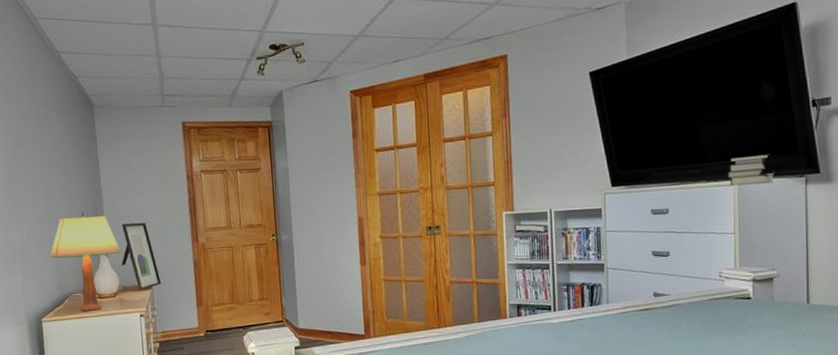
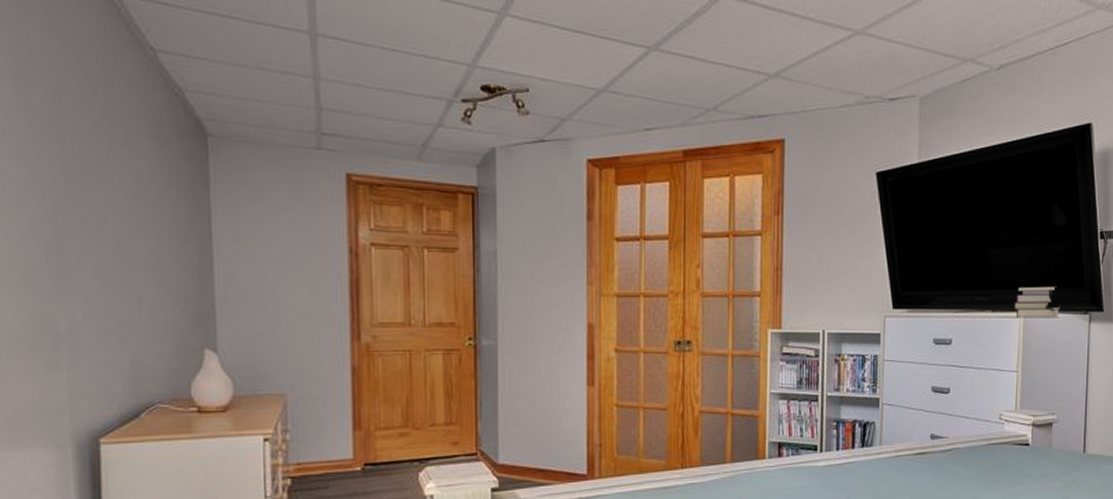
table lamp: present [50,212,121,312] -> none [120,286,239,431]
picture frame: present [121,222,162,291] -> none [238,308,301,405]

